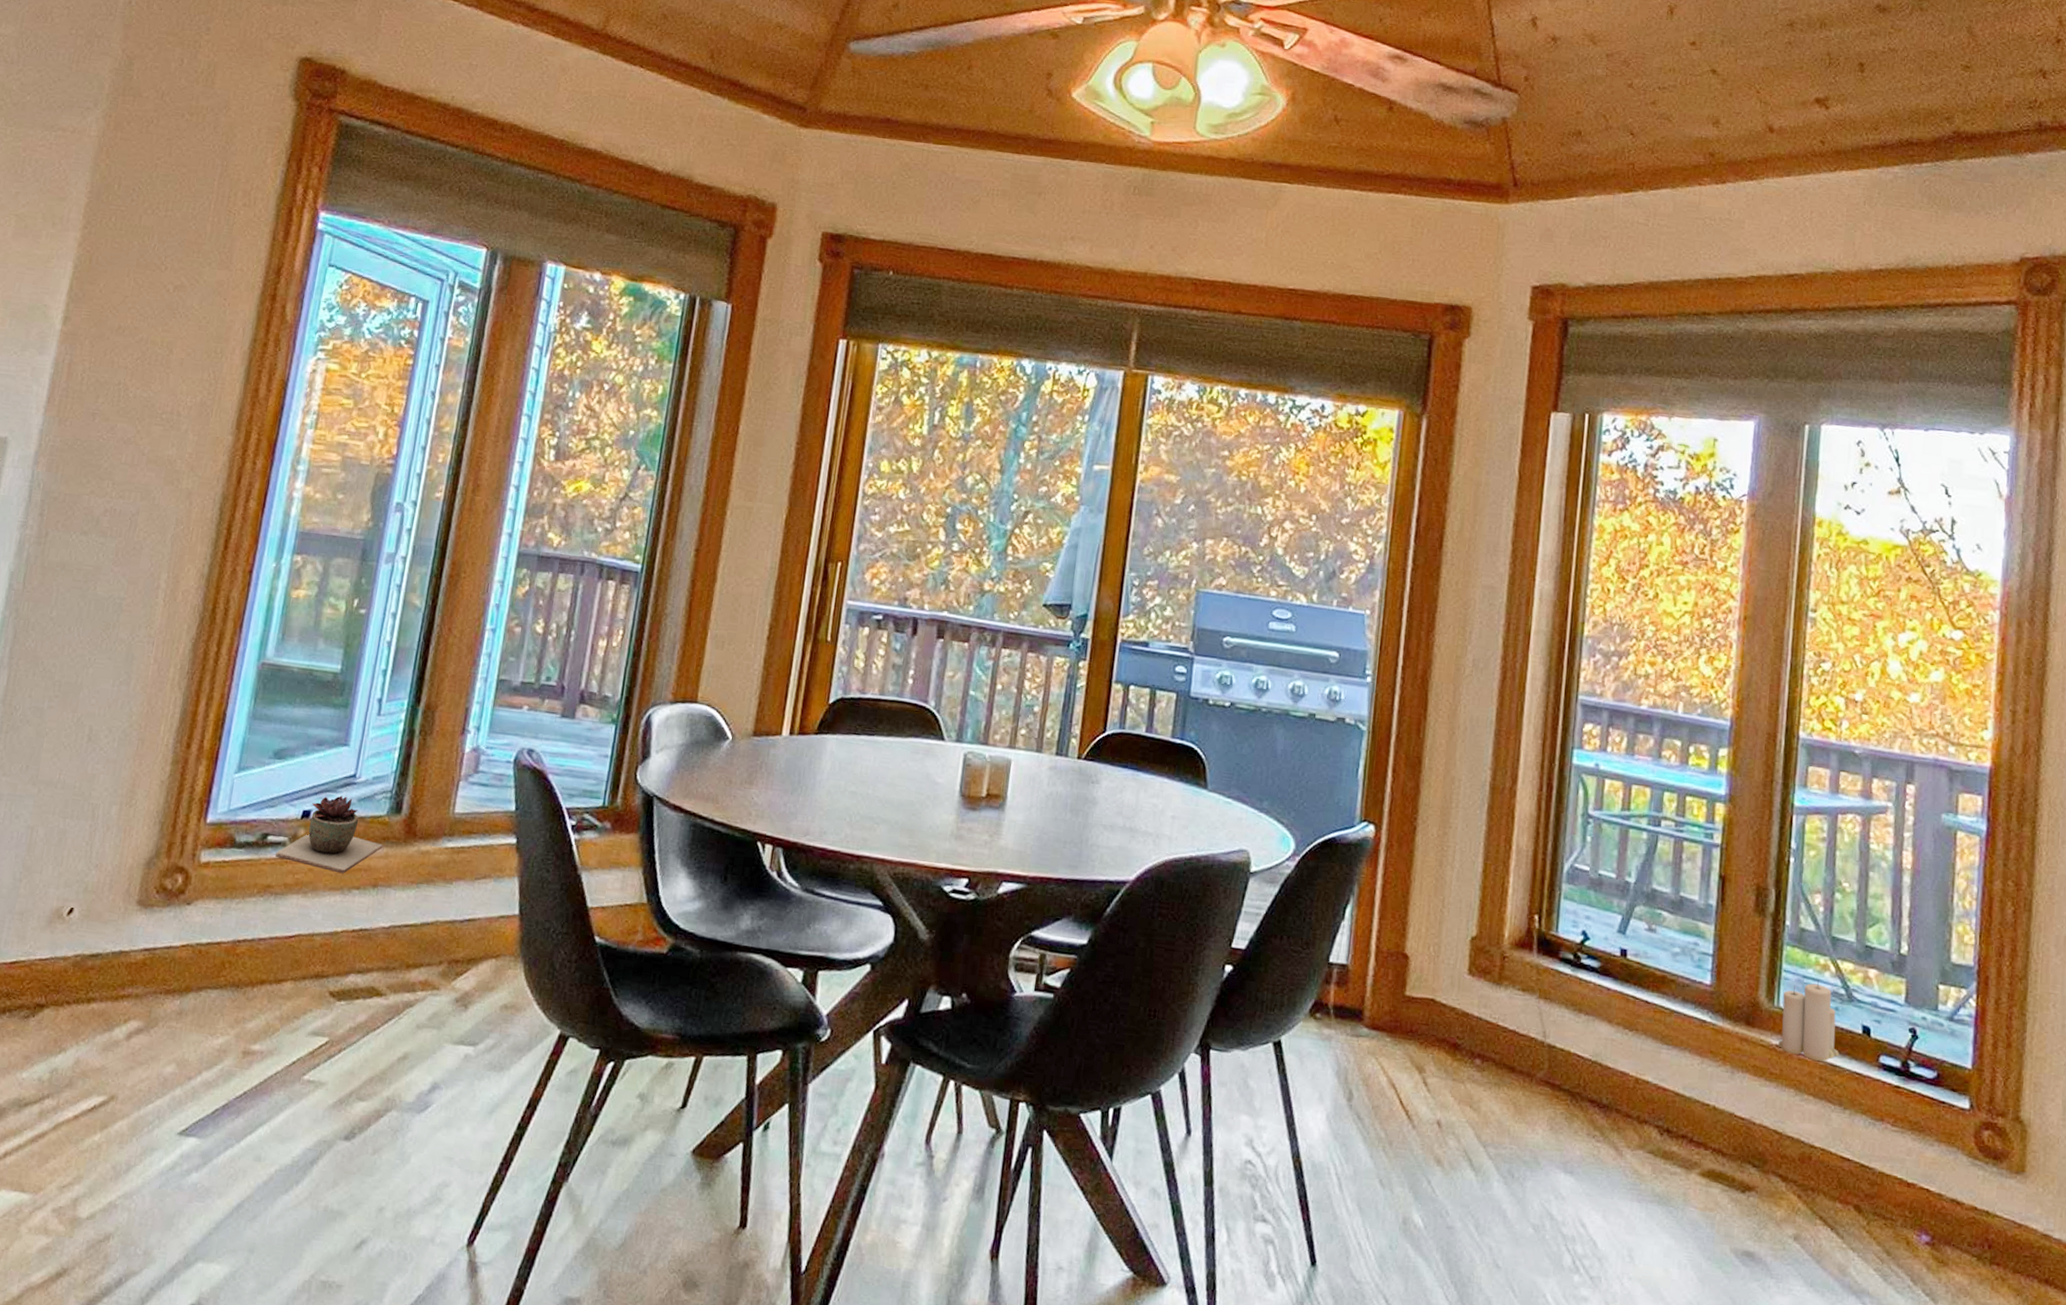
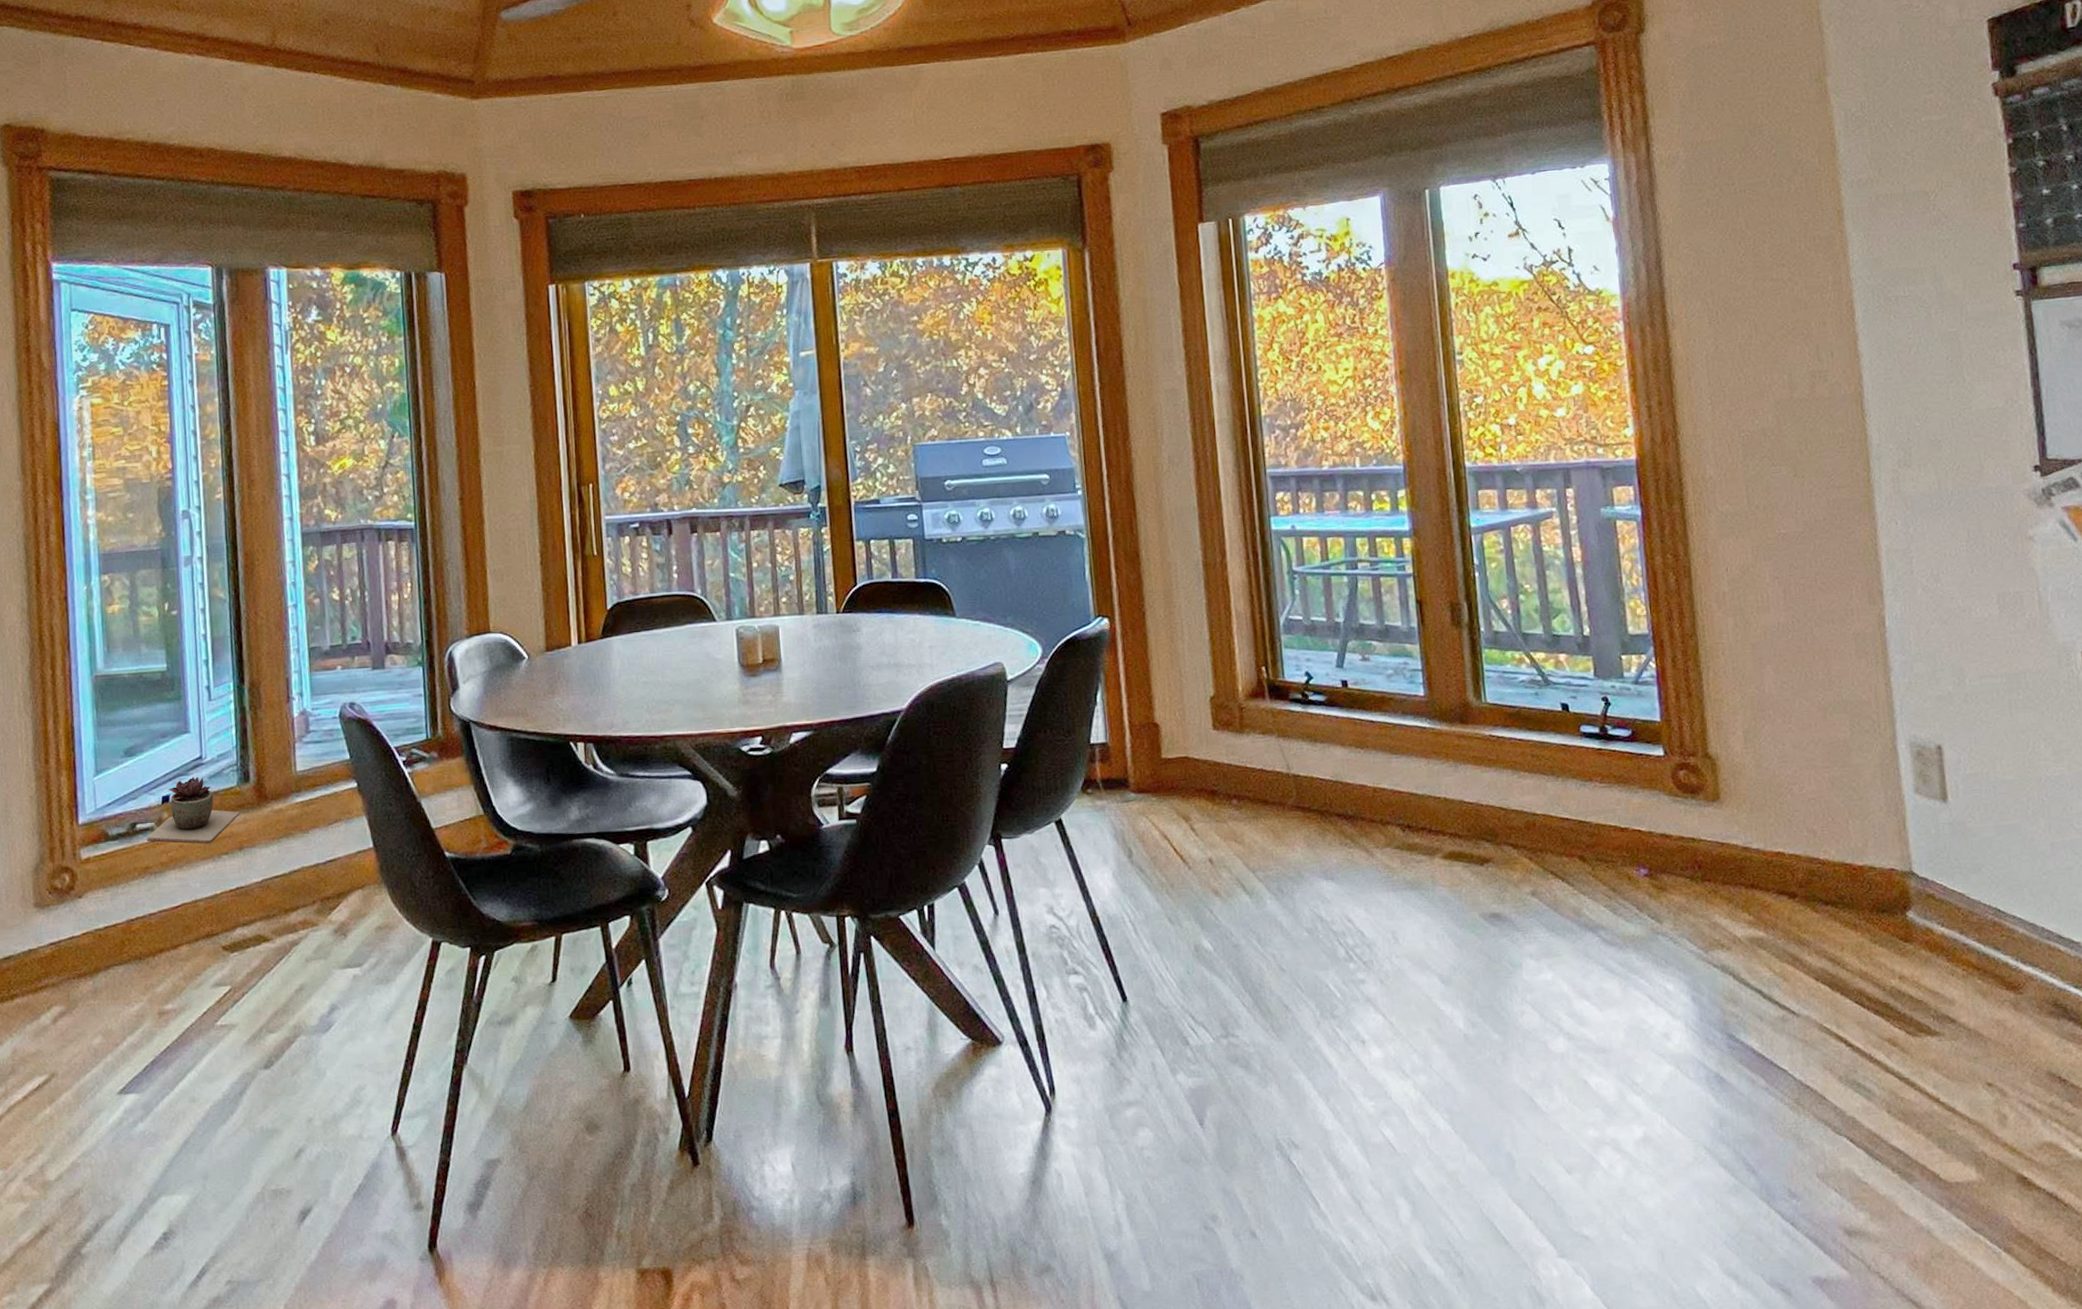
candle: present [1777,979,1839,1062] -> none [1488,672,1545,742]

